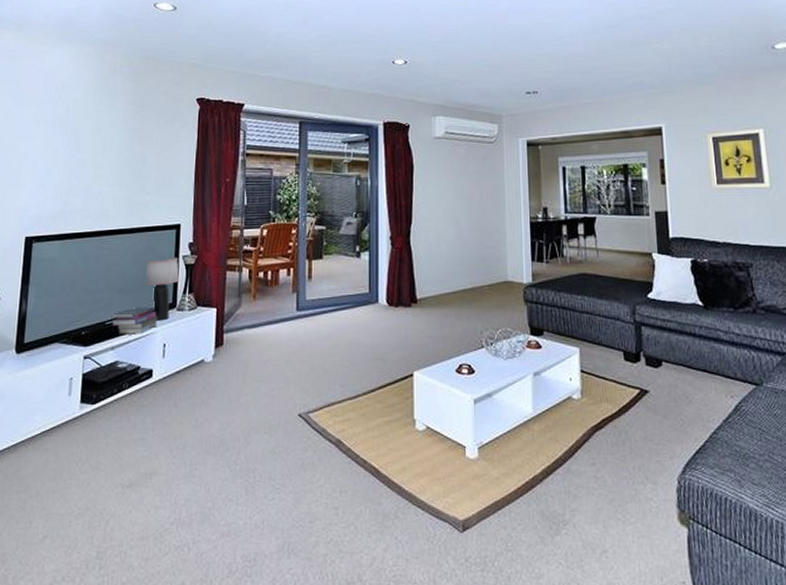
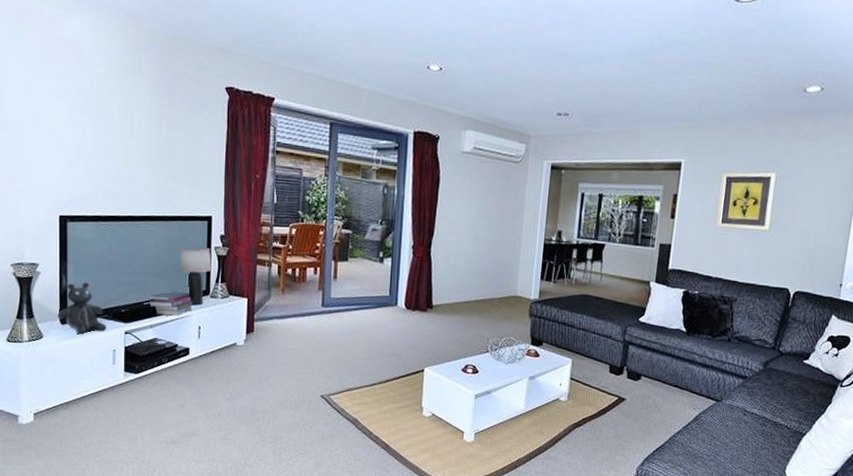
stuffed animal: none [12,304,65,364] -> present [57,282,106,335]

